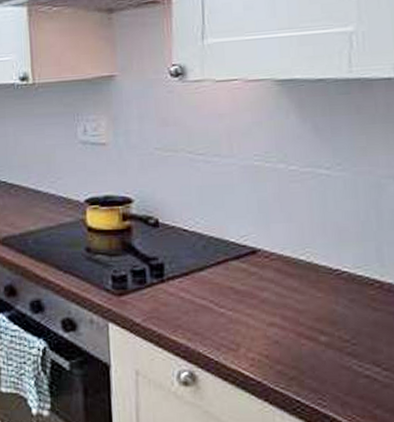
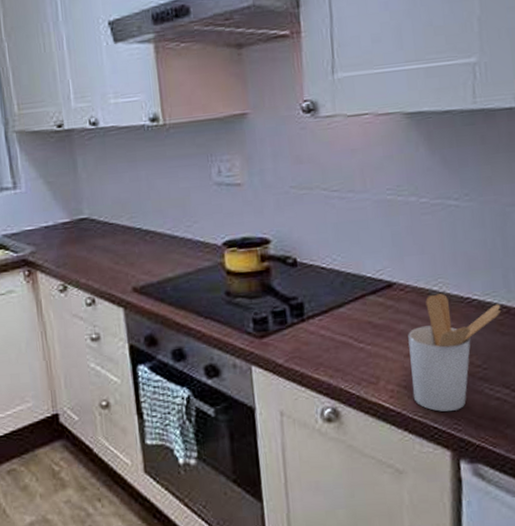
utensil holder: none [271,263,374,385] -> present [408,293,502,412]

